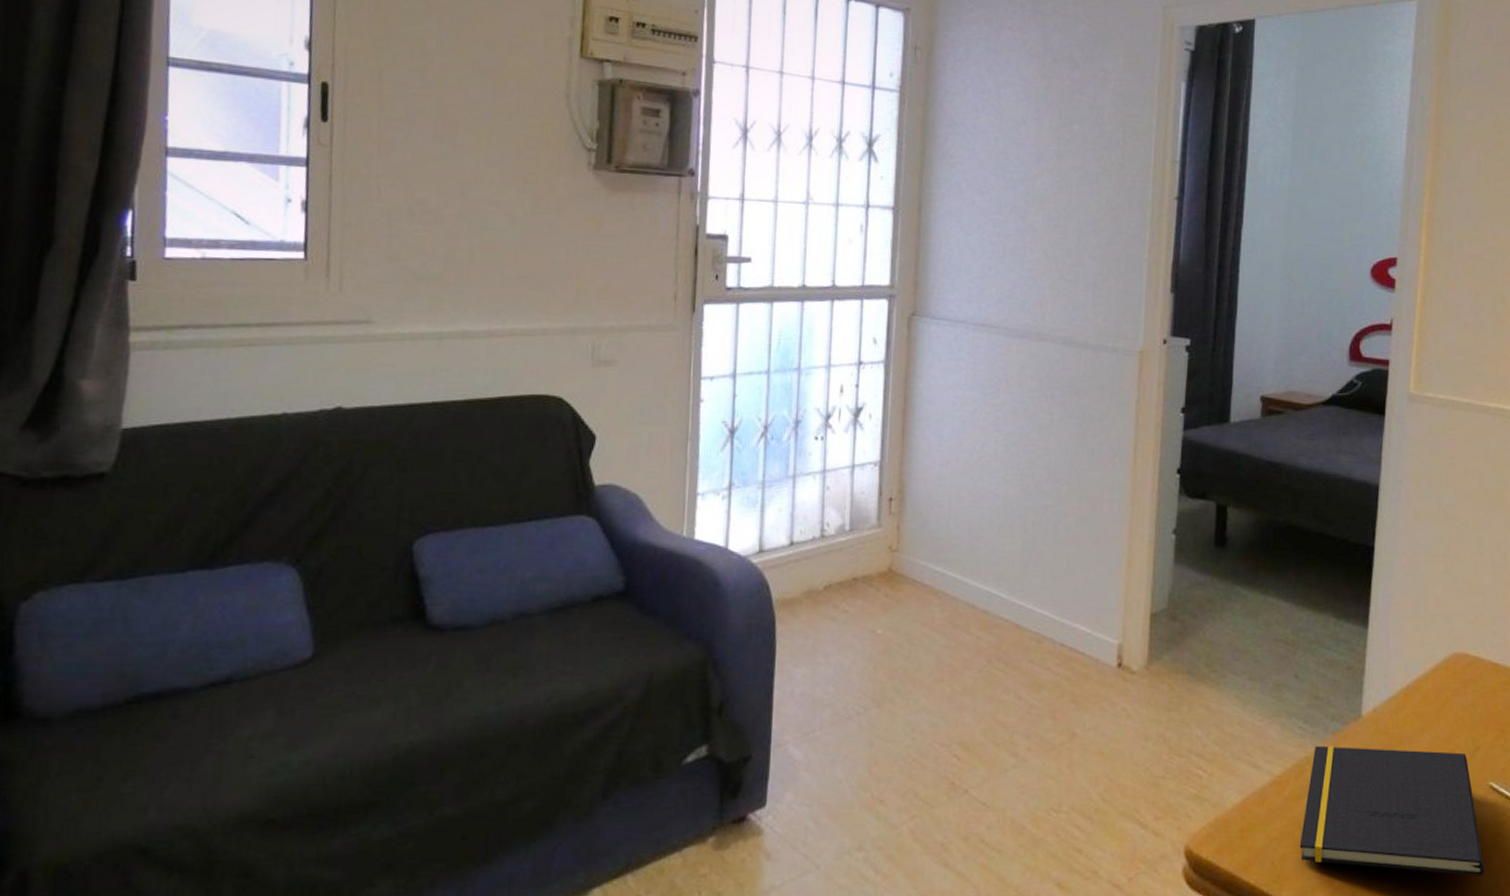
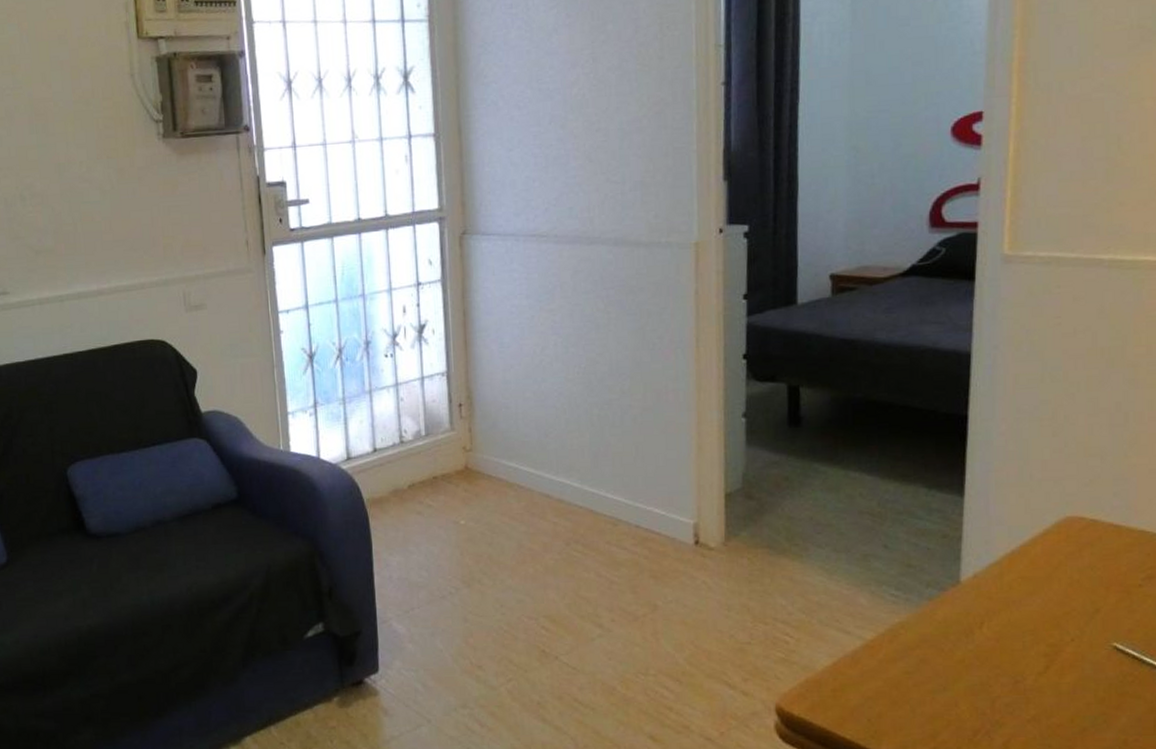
notepad: present [1299,745,1485,876] -> none [897,611,1109,734]

